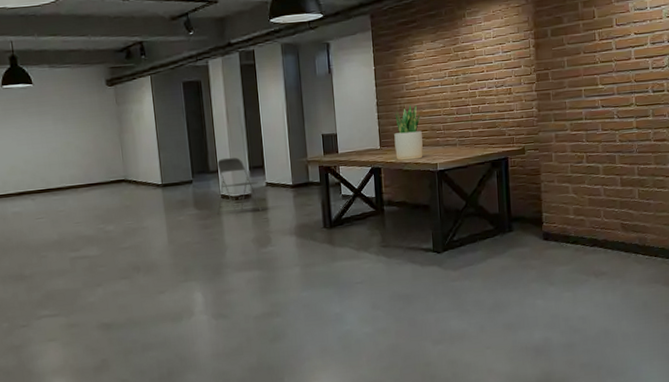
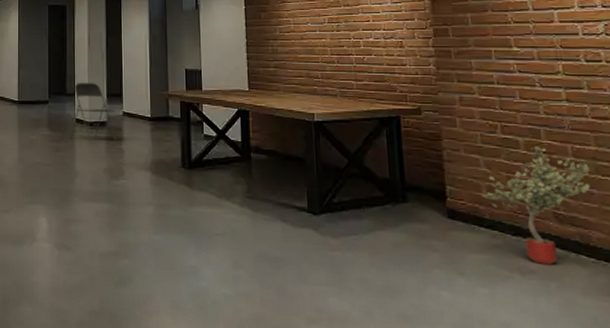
planter: present [394,104,423,161] -> none [265,48,298,106]
potted tree: none [569,170,650,267] -> present [481,146,592,265]

